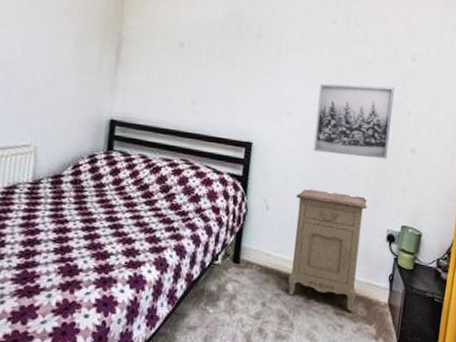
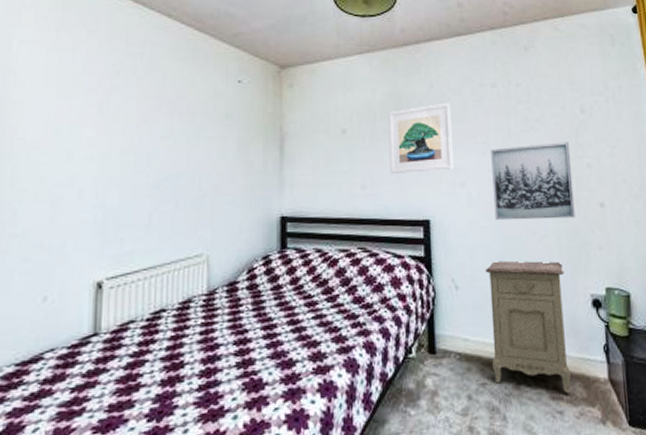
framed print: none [221,31,290,98] -> present [388,102,454,175]

